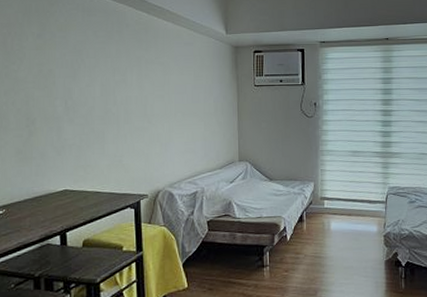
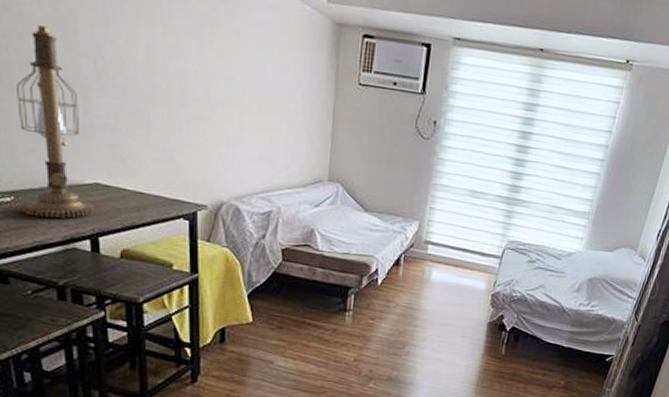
desk lamp: none [11,84,64,223] -> present [17,25,95,219]

